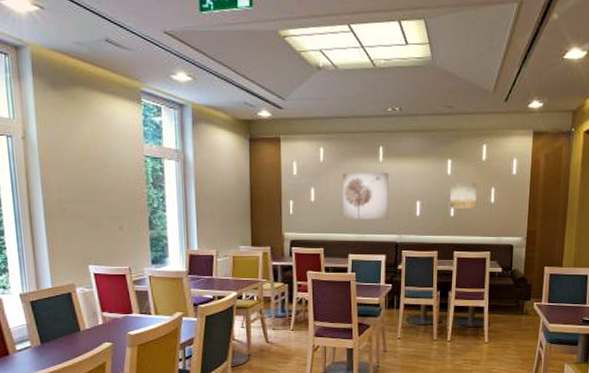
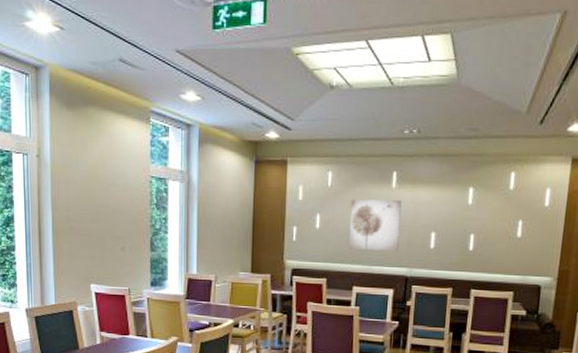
wall art: present [449,182,478,209] -> none [468,213,503,243]

